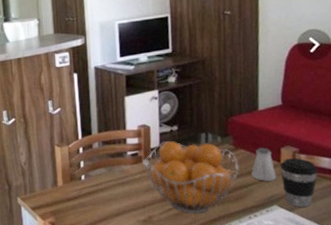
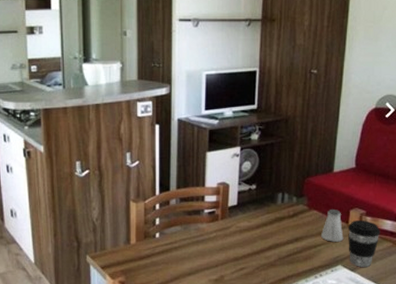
fruit basket: present [143,141,239,214] -> none [219,200,310,274]

